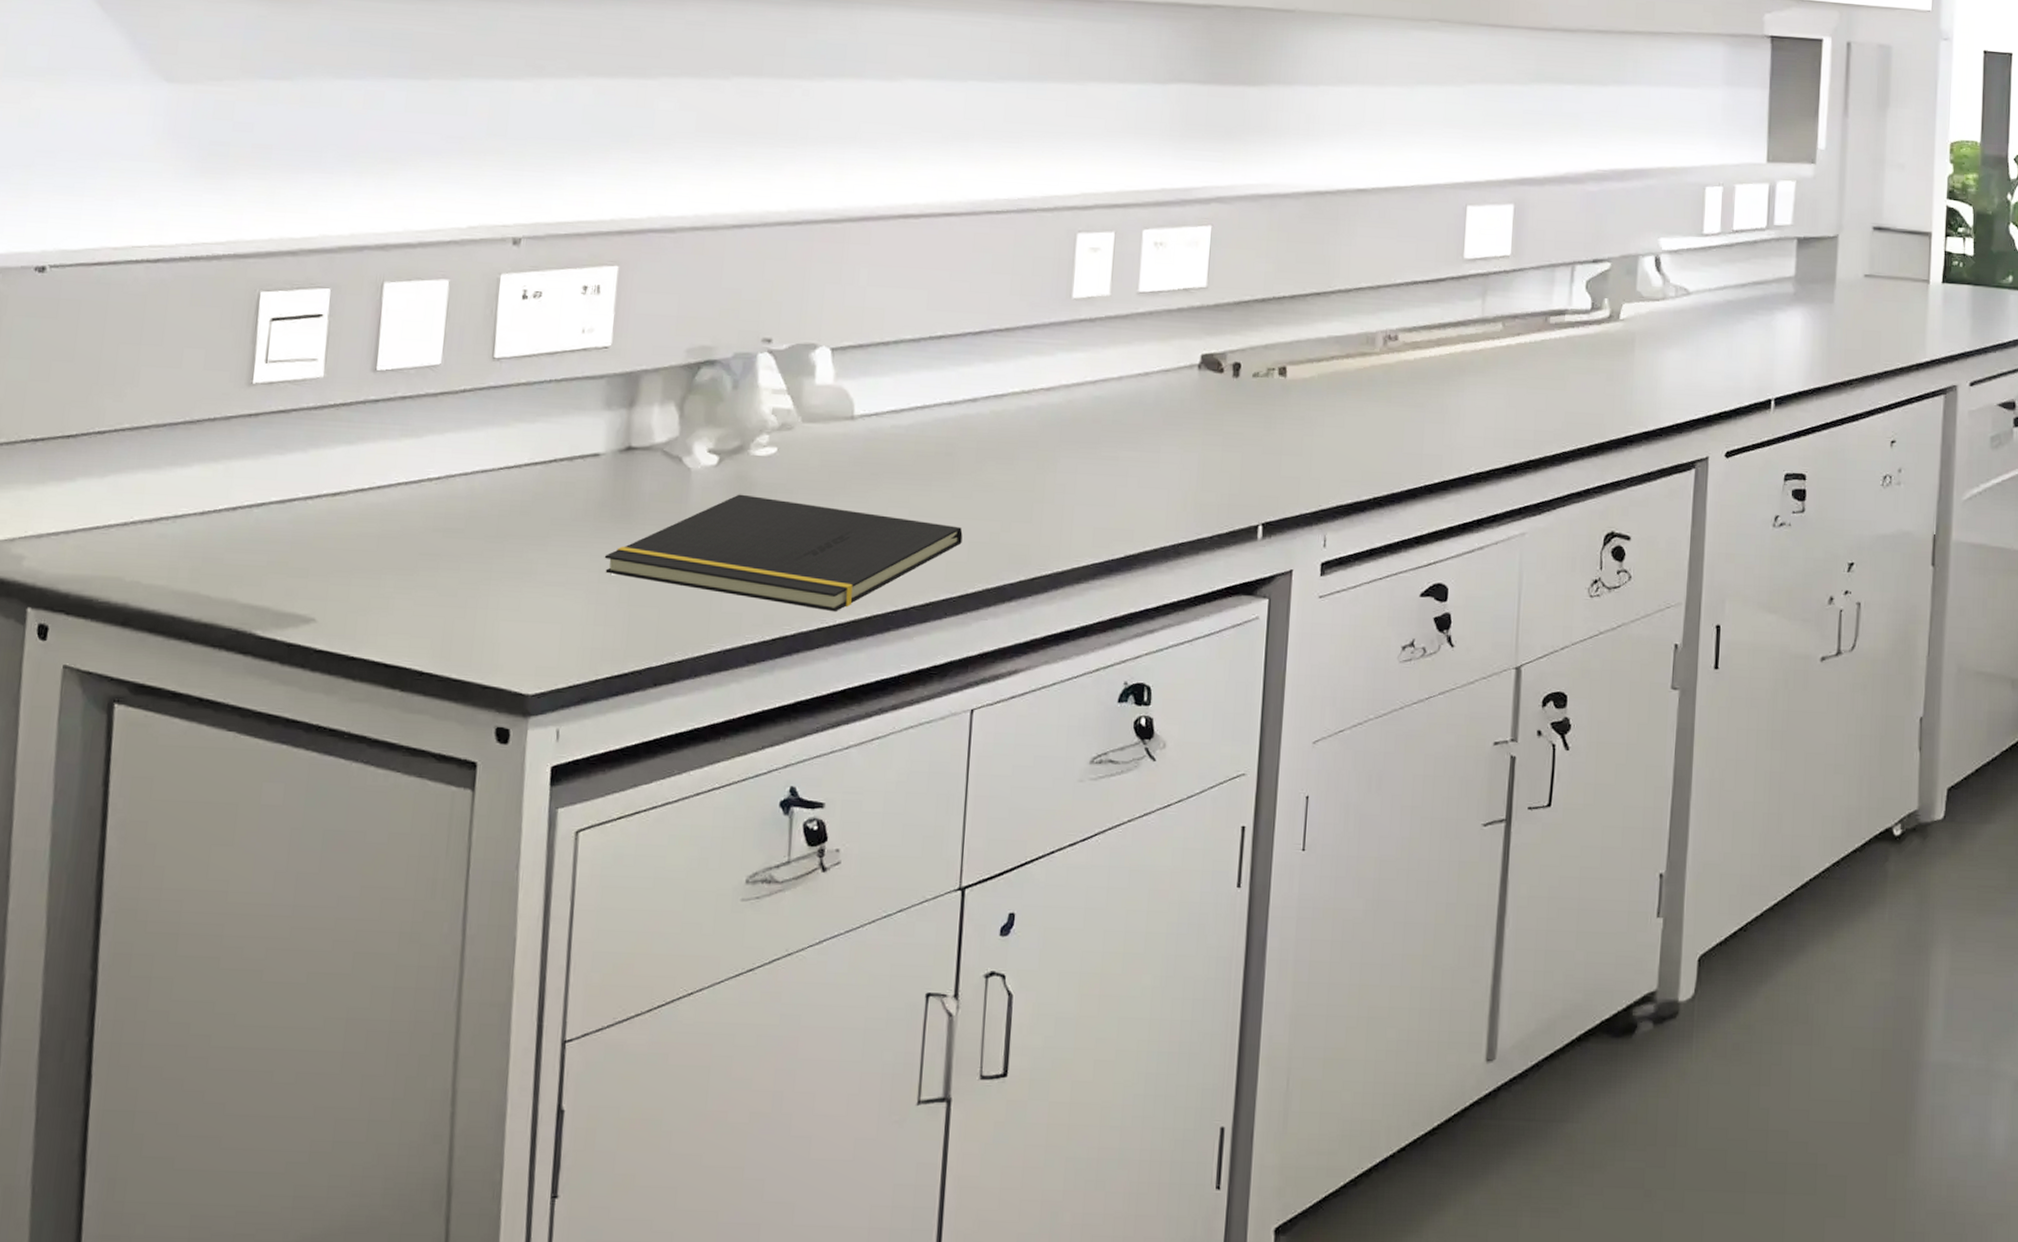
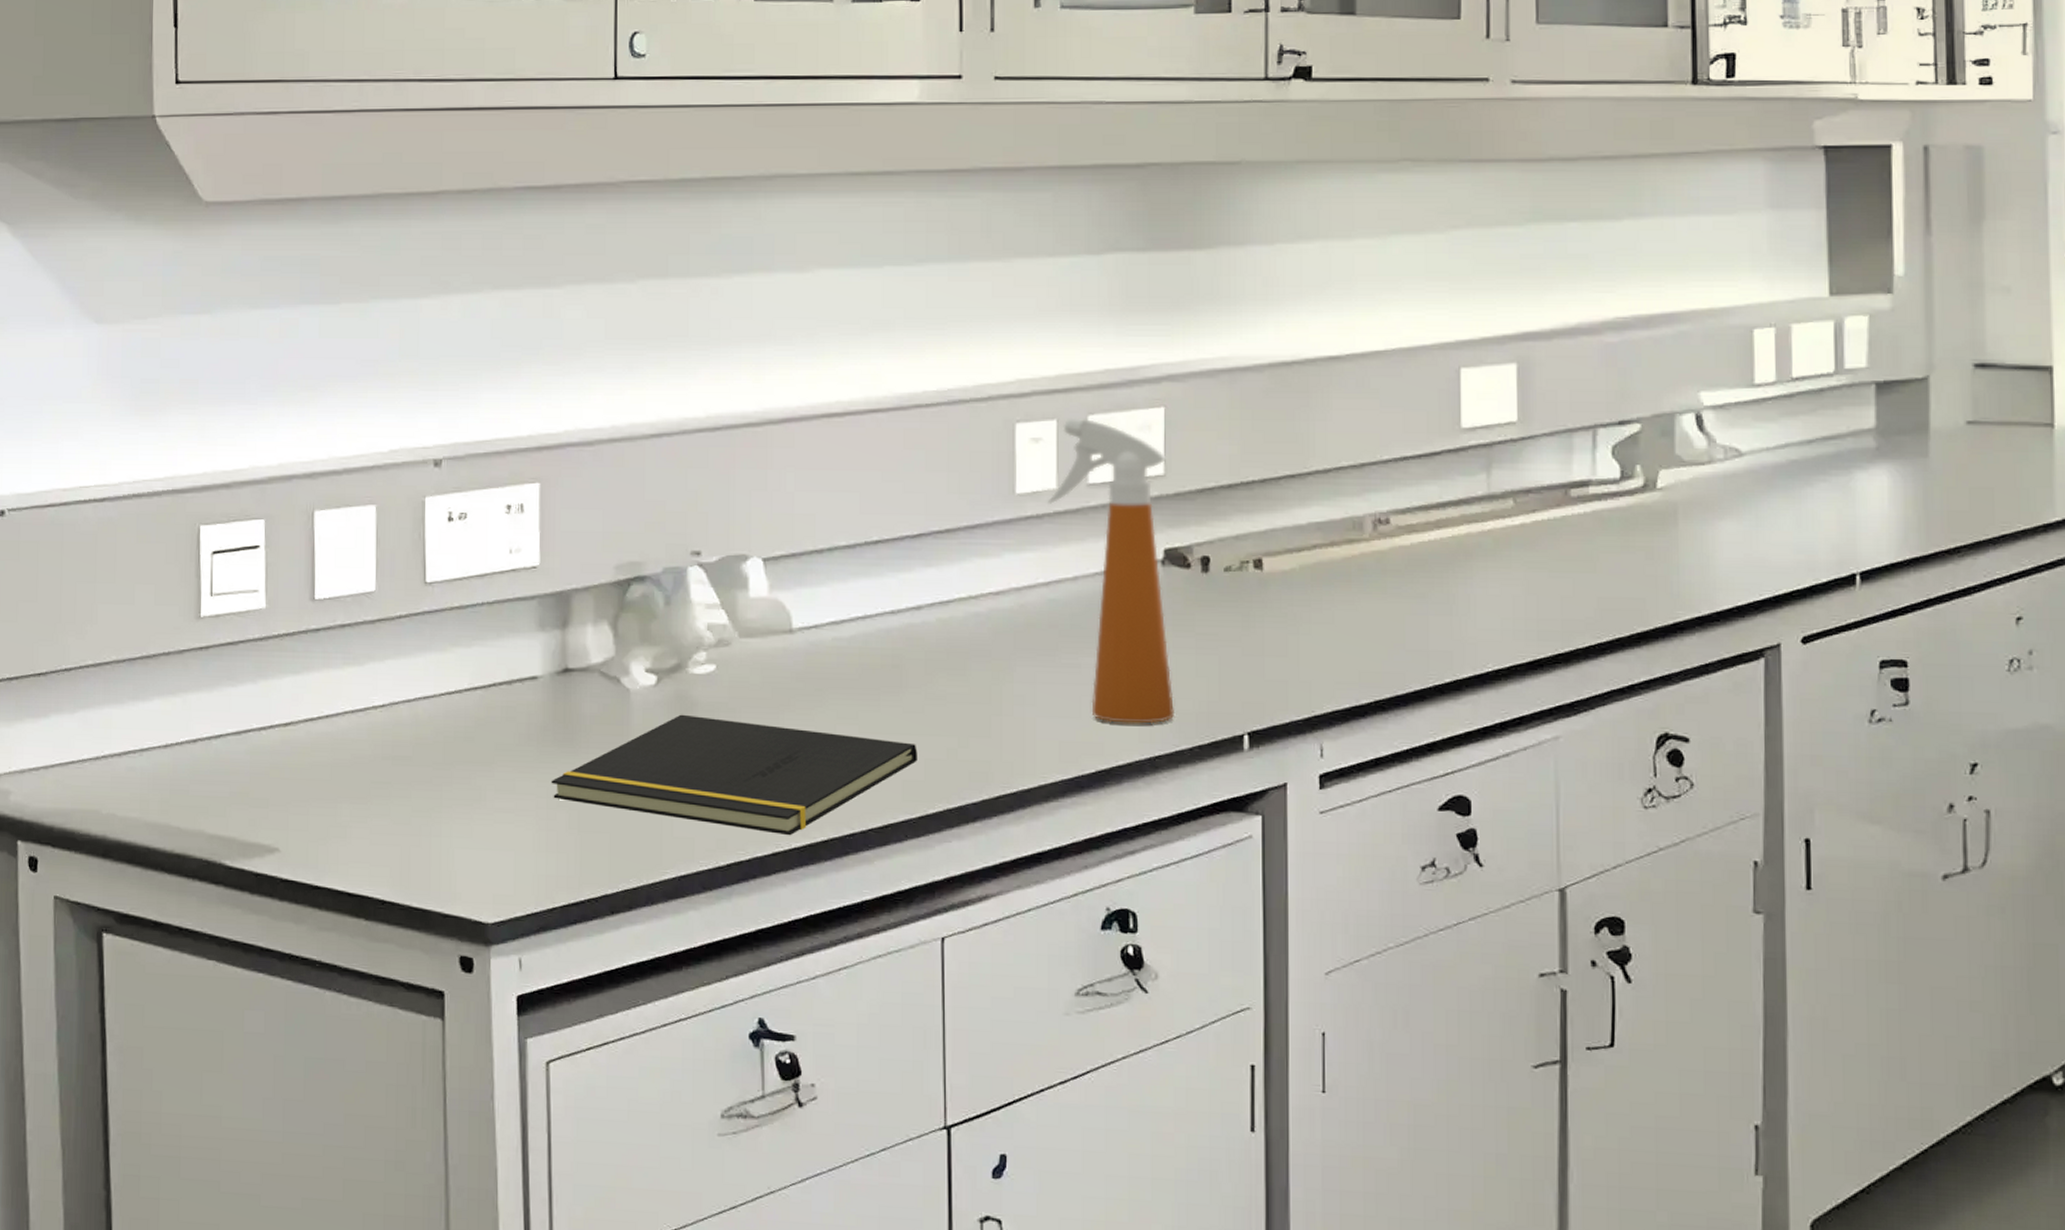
spray bottle: none [1100,231,1211,514] -> present [1047,417,1174,724]

